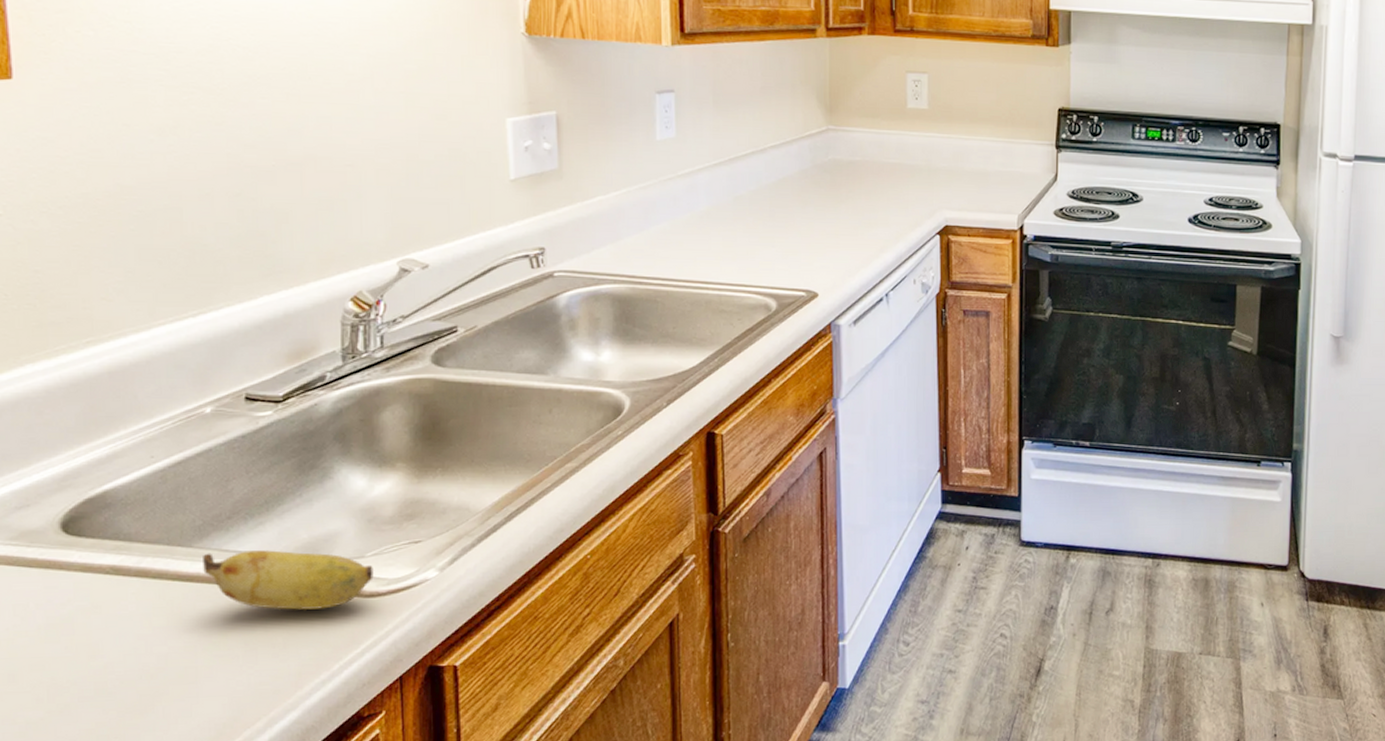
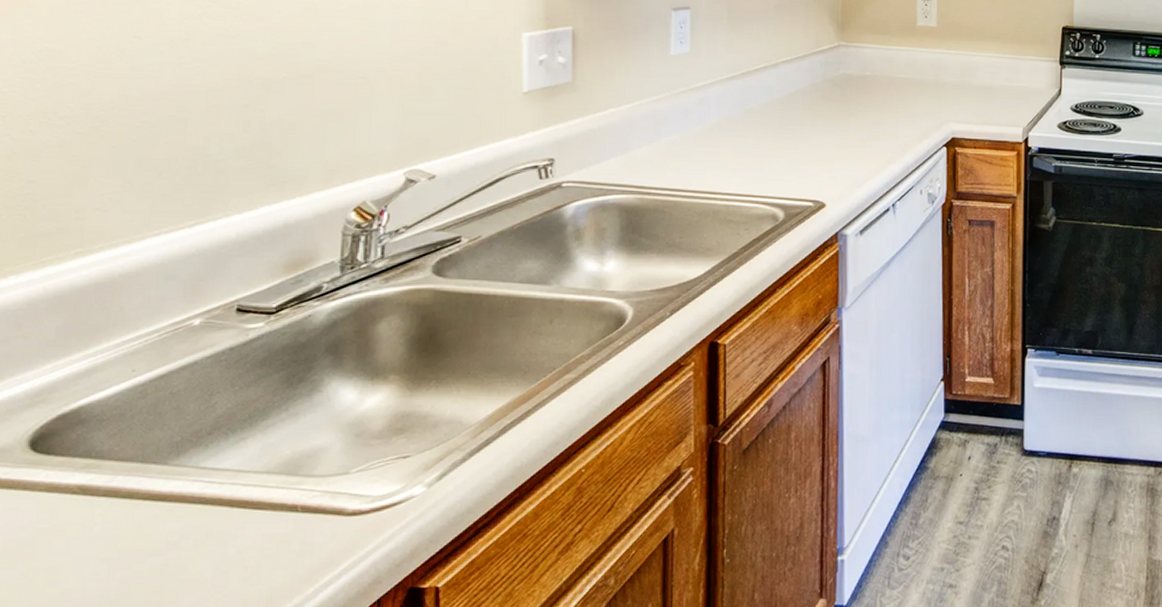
banana: present [203,550,374,610] -> none [177,467,358,530]

